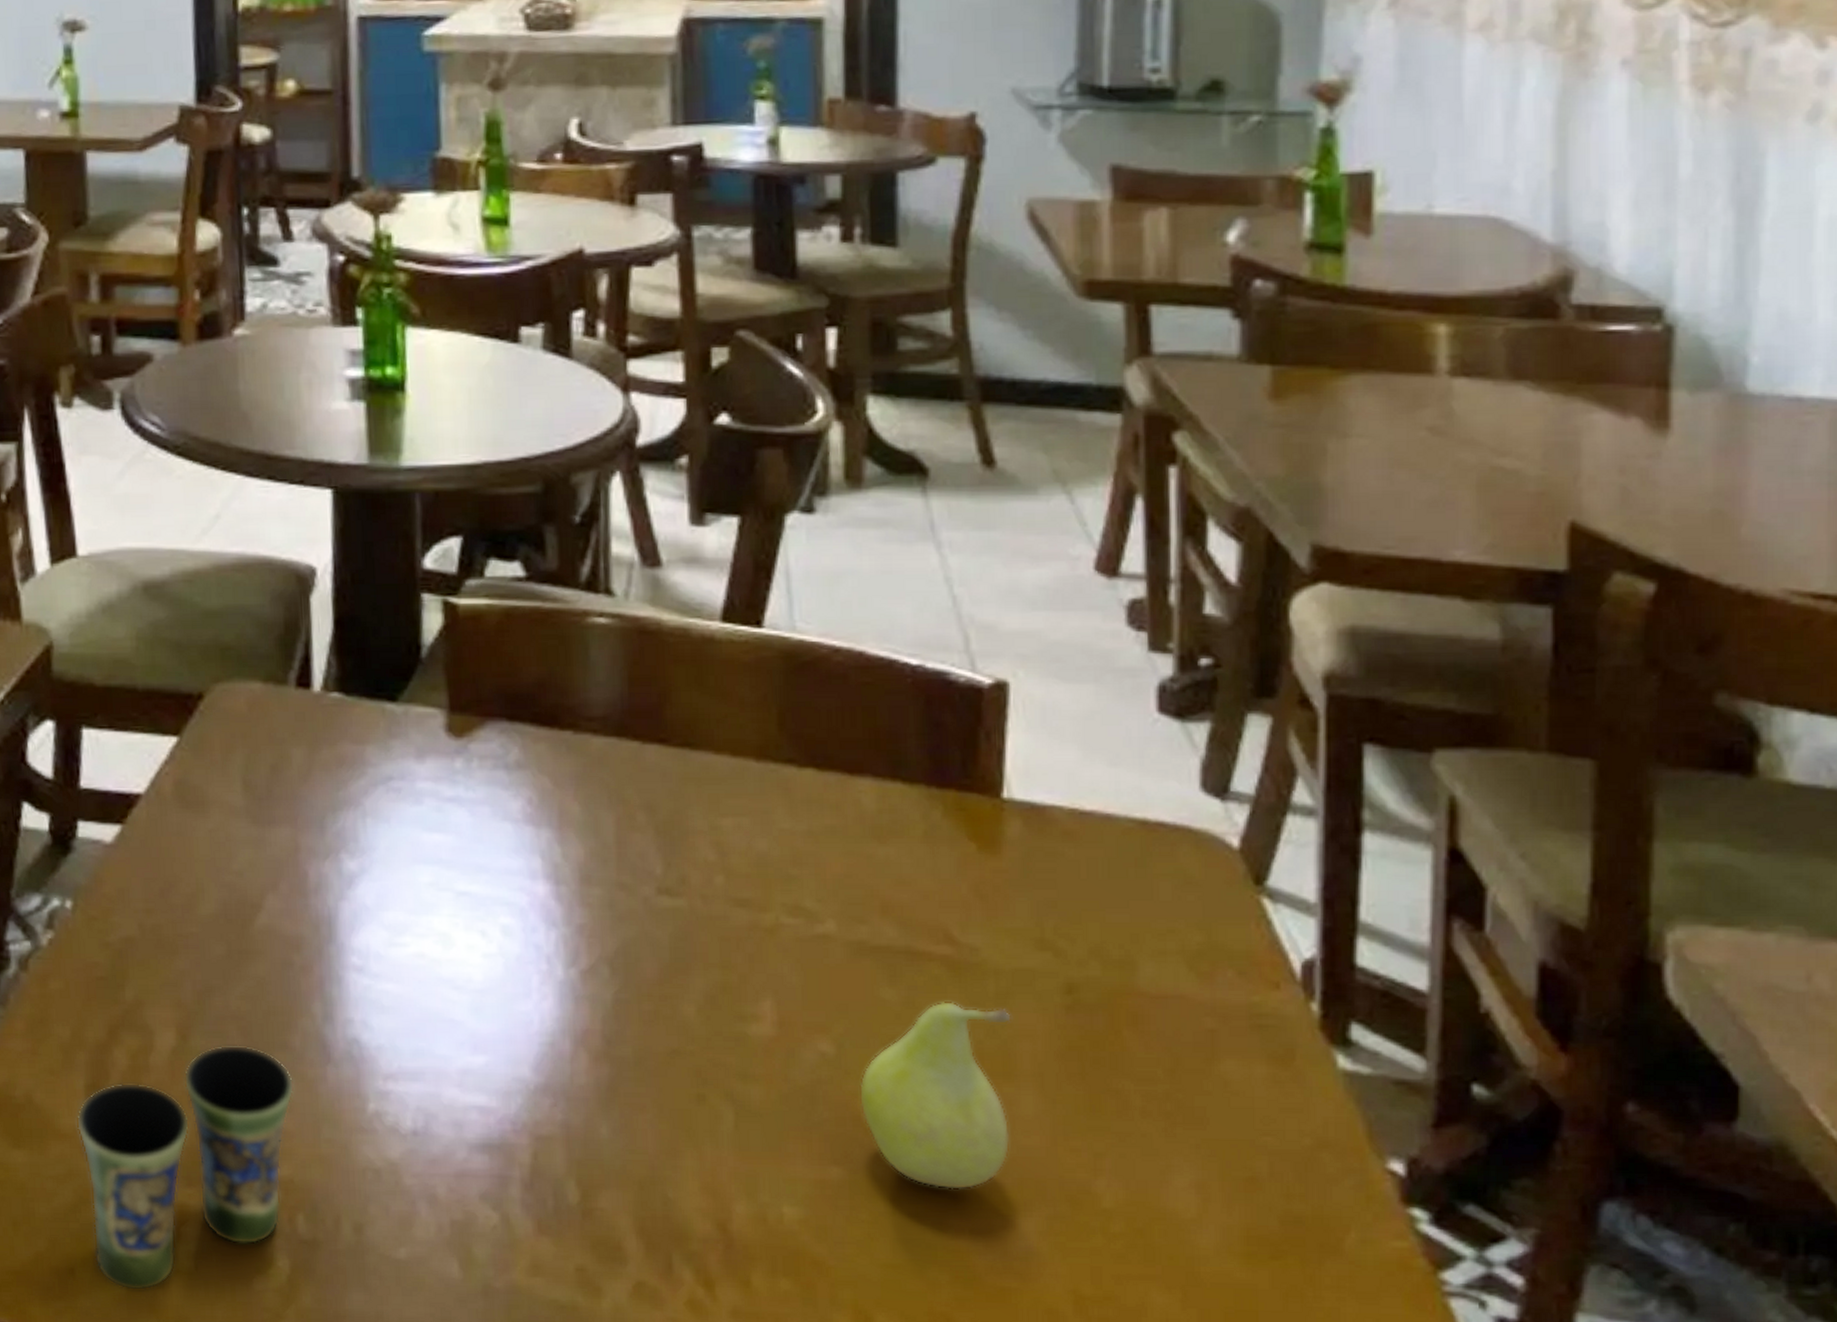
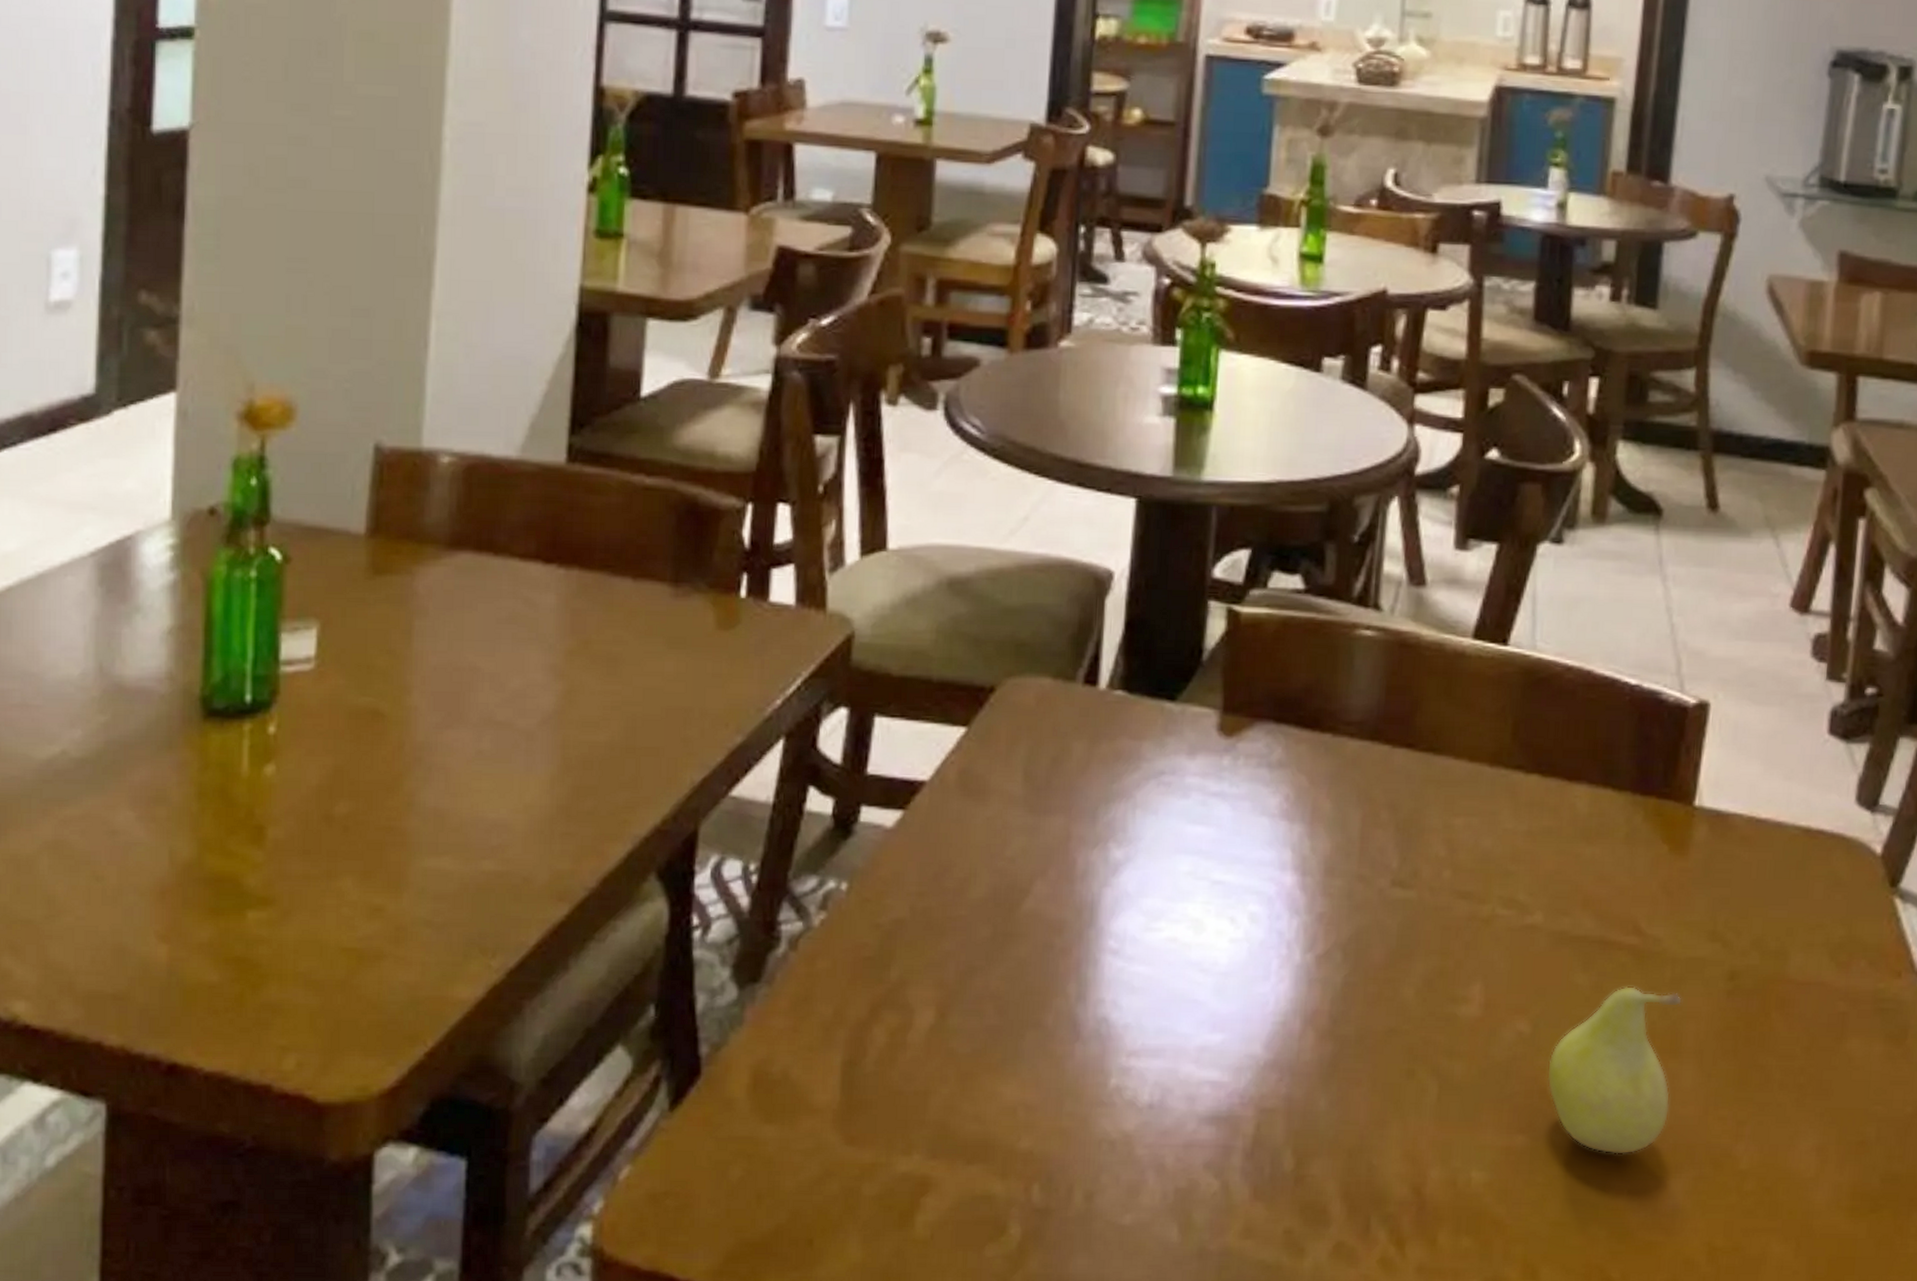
cup: present [75,1045,295,1291] -> none [829,1023,1044,1260]

